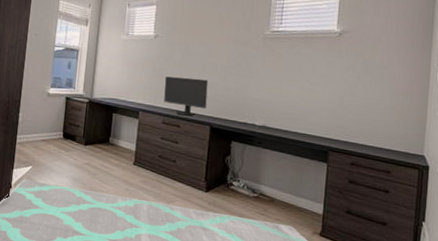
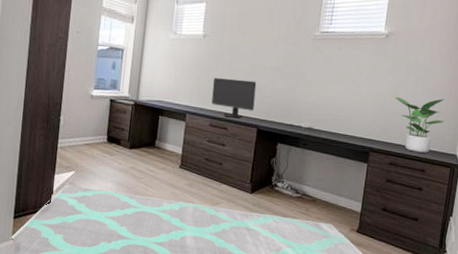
potted plant: none [352,95,408,154] -> present [395,96,445,153]

